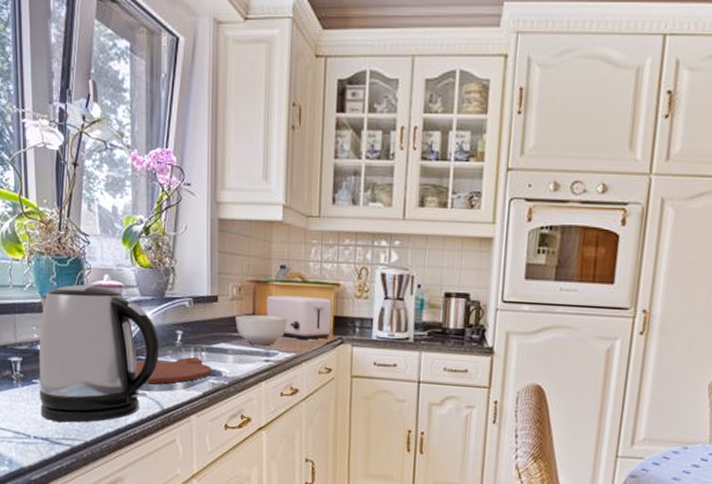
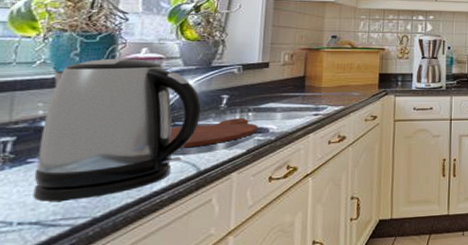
bowl: present [235,314,287,346] -> none [286,77,337,102]
toaster: present [266,295,332,340] -> none [317,59,378,95]

